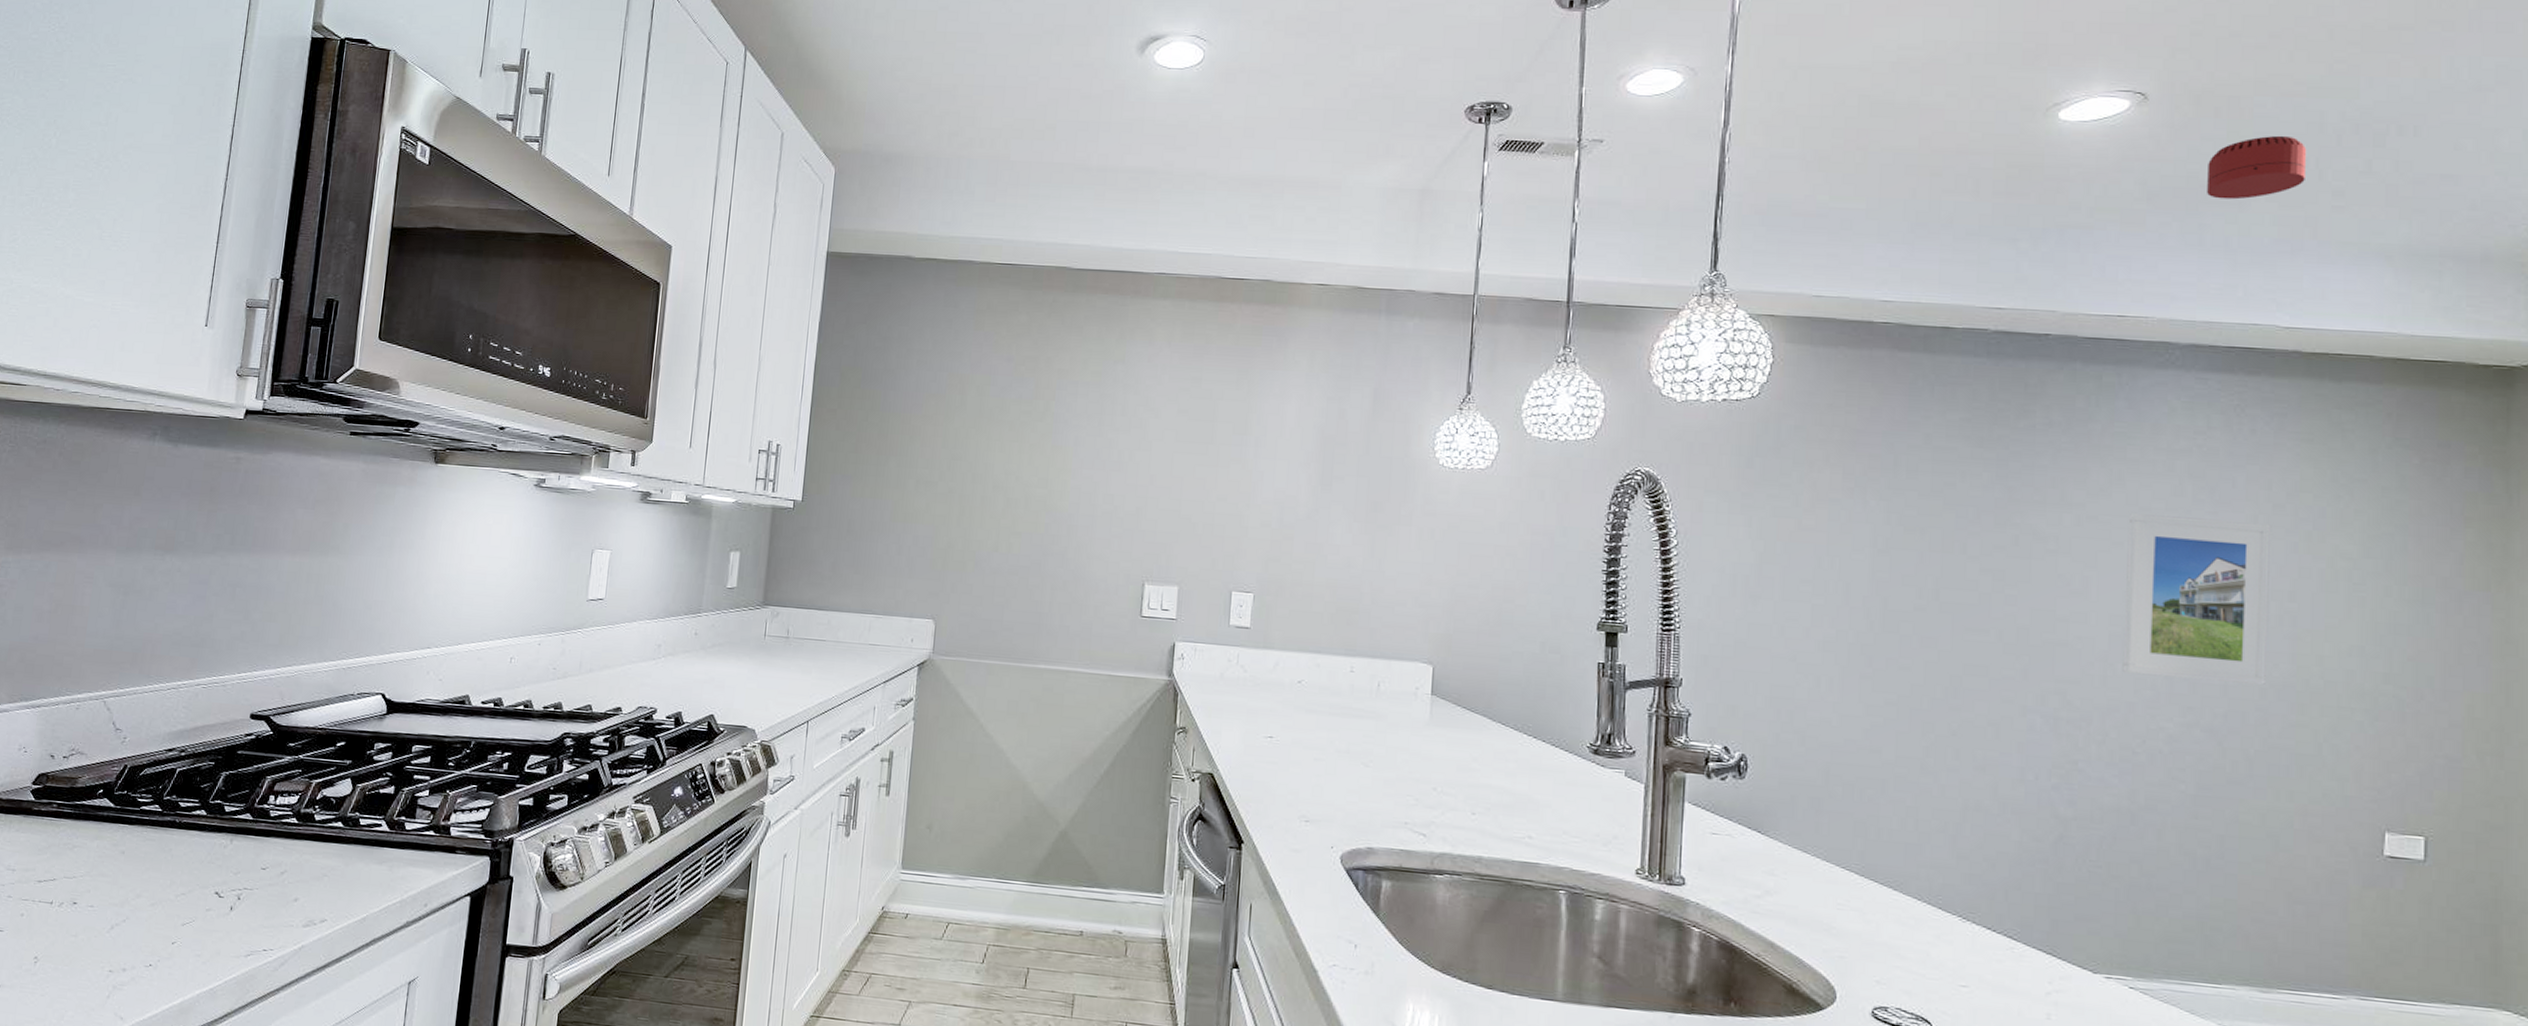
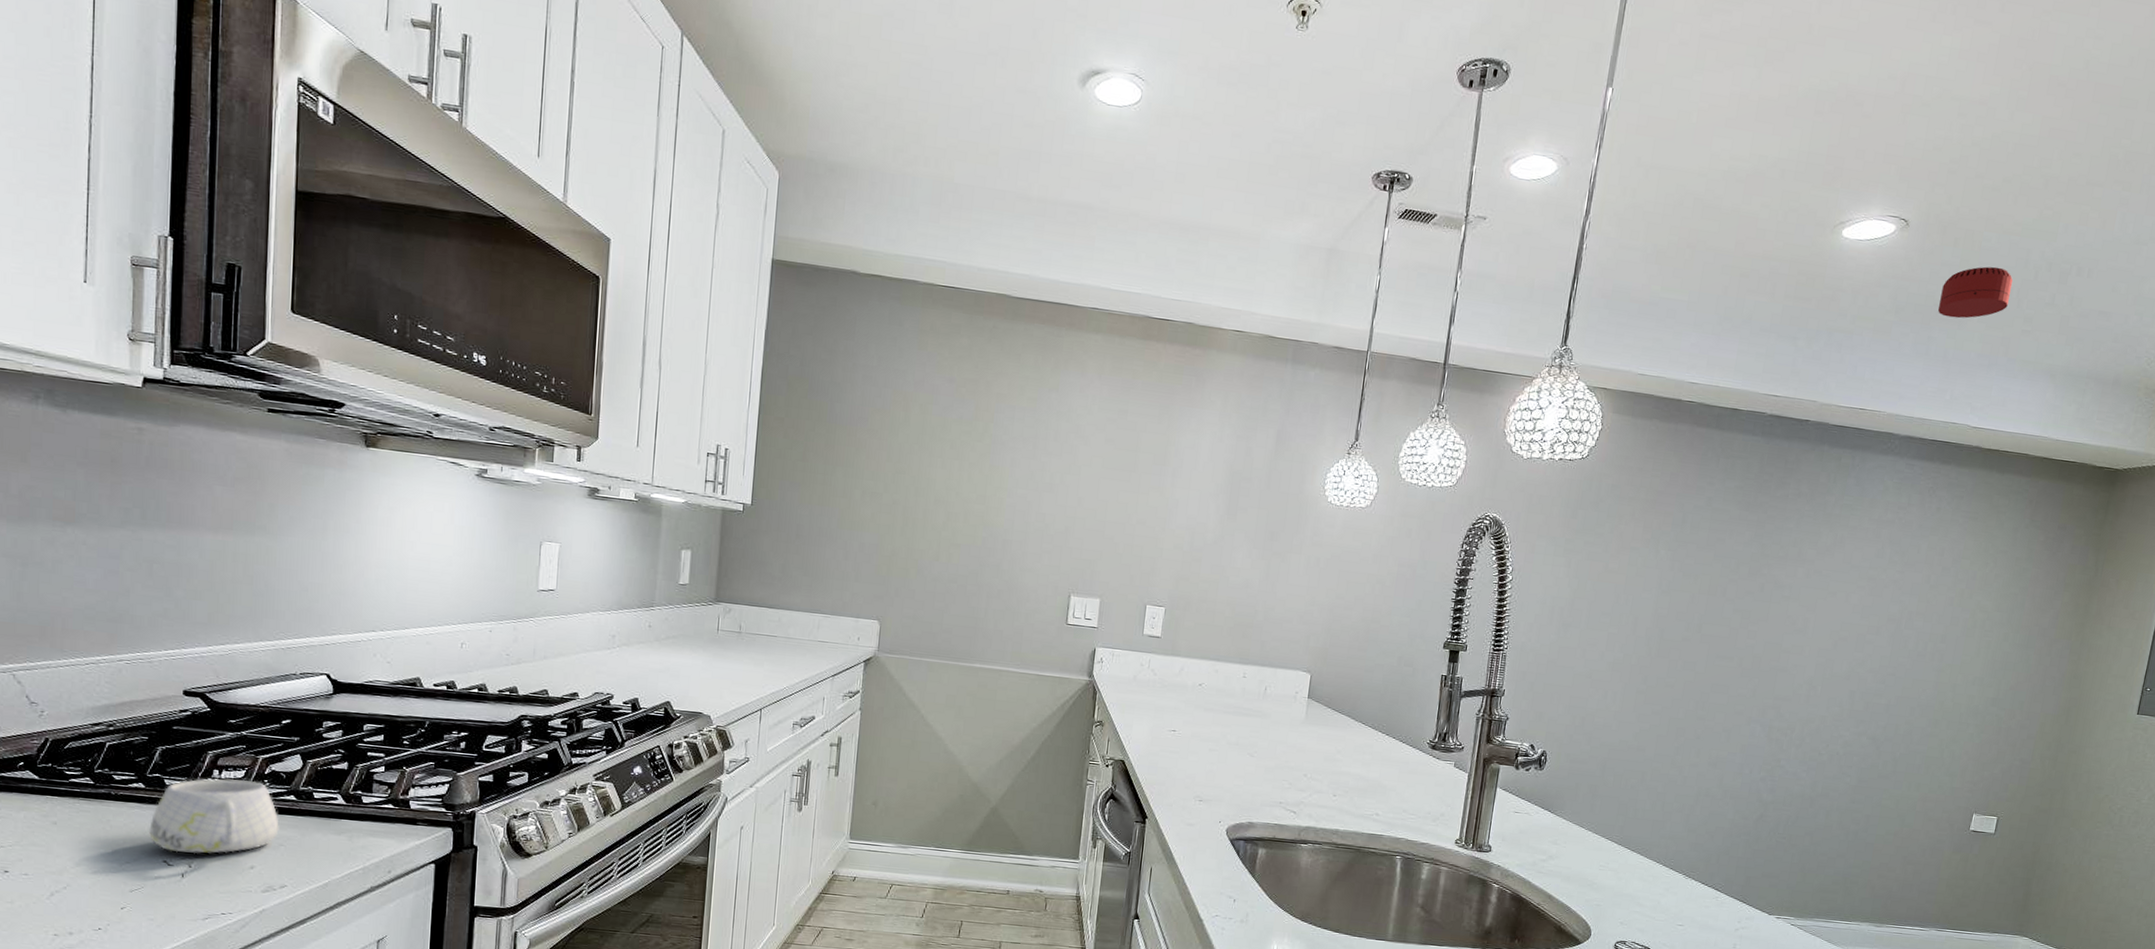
mug: none [205,804,325,885] -> present [149,778,279,854]
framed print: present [2122,512,2272,686] -> none [1821,569,1939,706]

